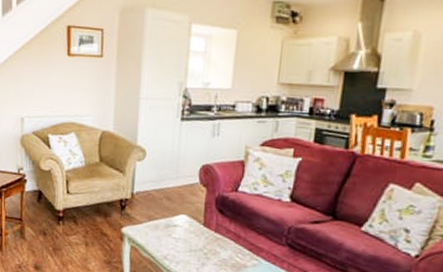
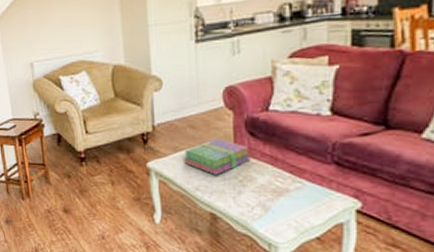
books: none [156,211,217,246] -> present [184,138,251,175]

